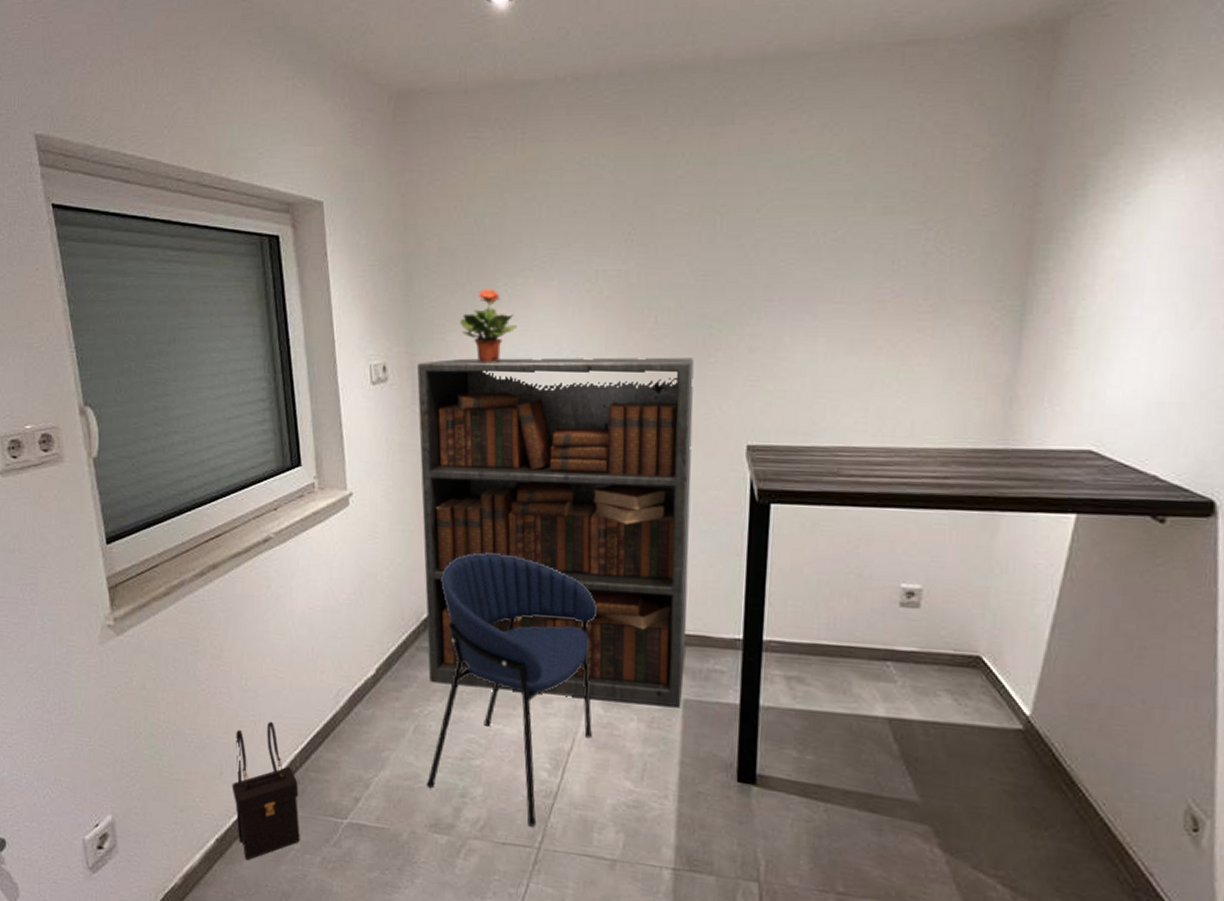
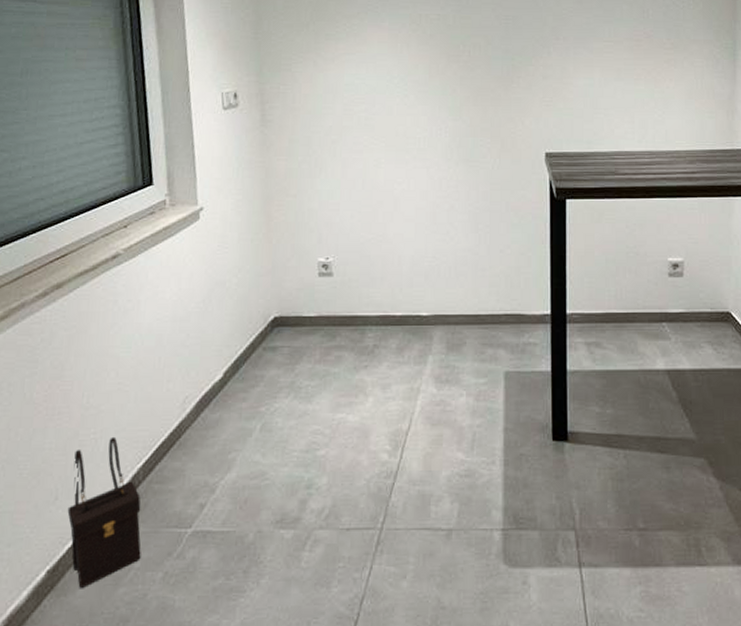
bookcase: present [416,357,695,707] -> none [265,83,505,380]
chair: present [426,552,598,827] -> none [273,255,429,508]
potted plant: present [460,289,517,362] -> none [304,28,354,89]

